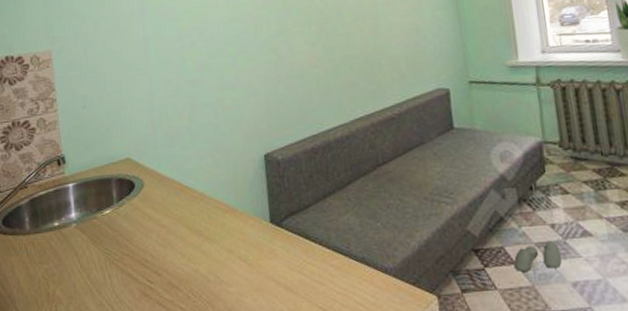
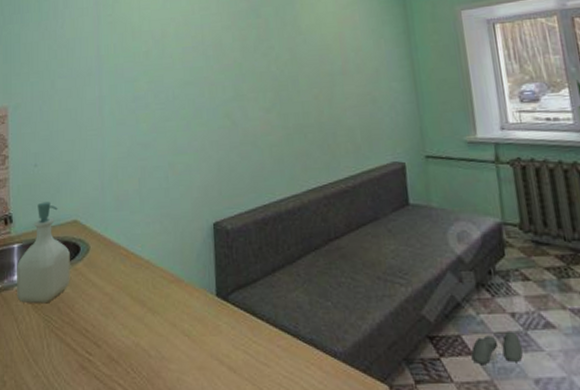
soap bottle: none [73,141,127,239] -> present [17,202,70,304]

